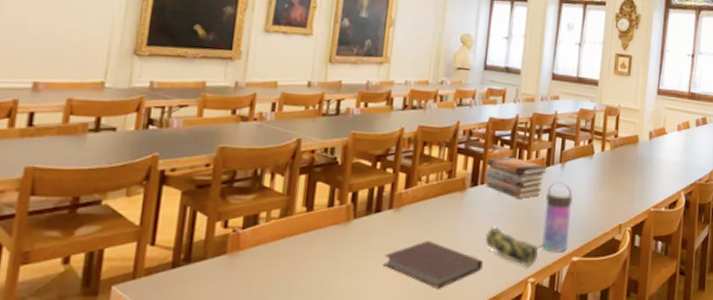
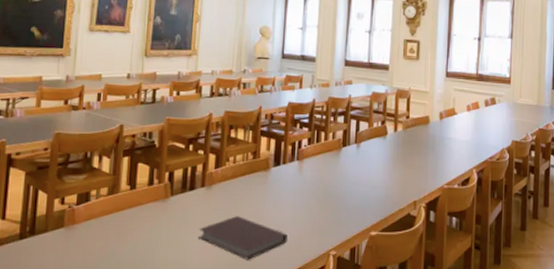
book stack: present [485,156,547,199] -> none [286,138,344,177]
pencil case: present [486,227,539,267] -> none [290,203,339,241]
water bottle: present [541,180,574,252] -> none [340,160,370,227]

